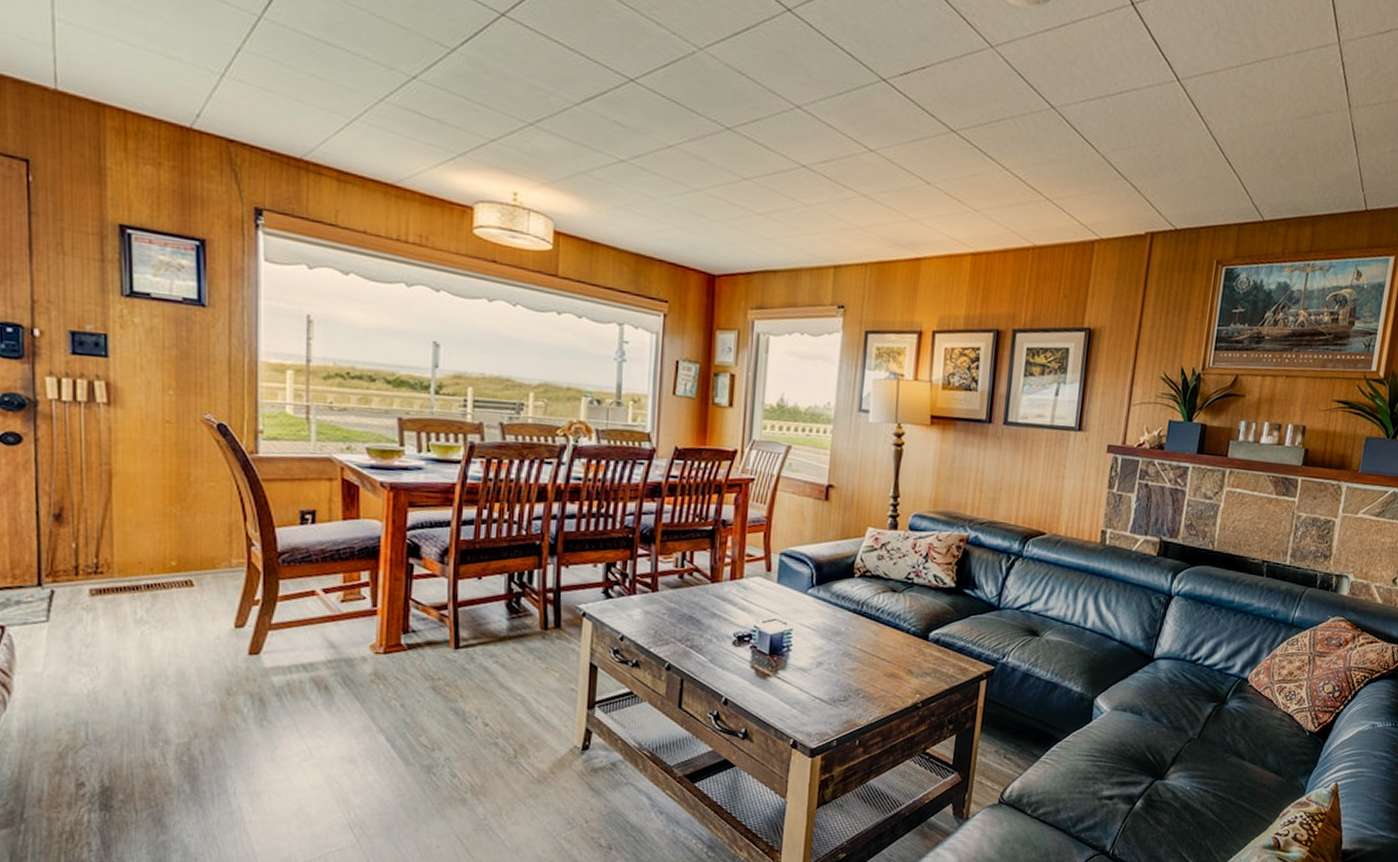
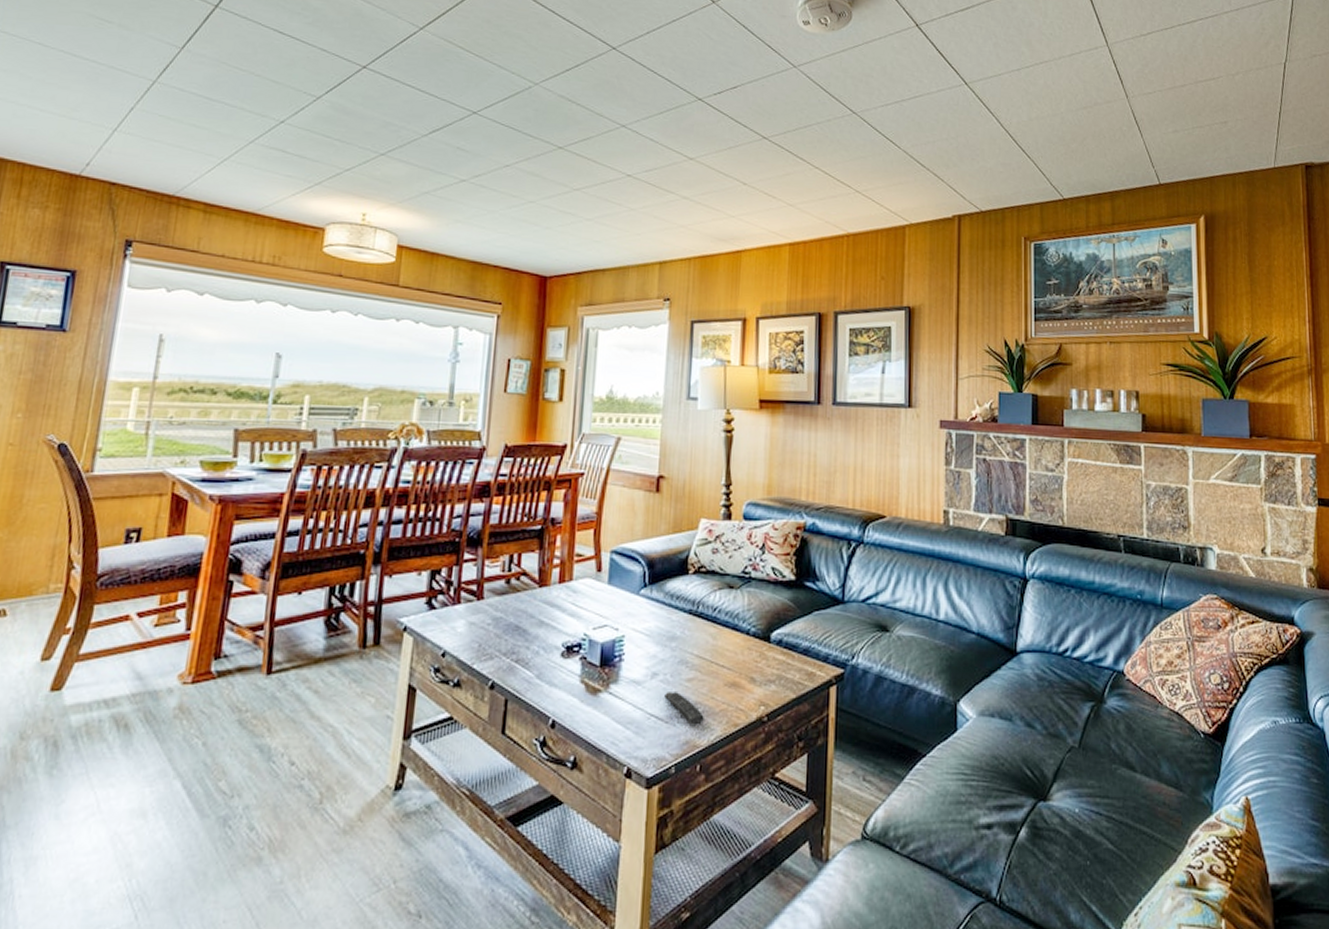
remote control: none [828,679,864,708] -> present [664,692,704,725]

